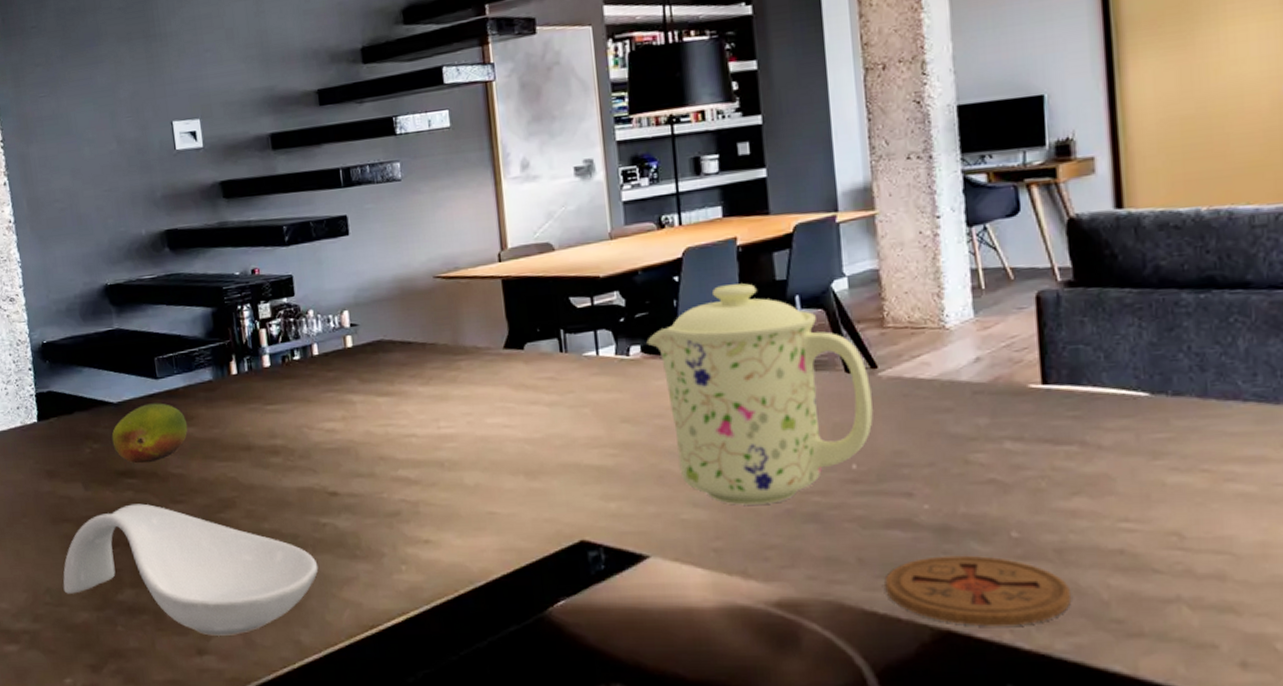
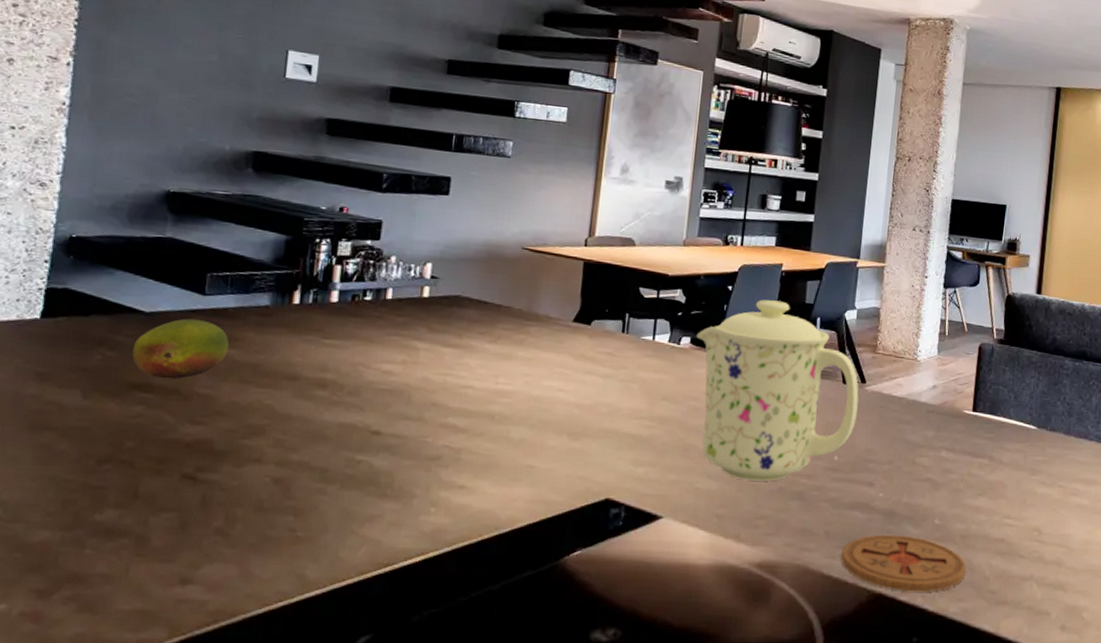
spoon rest: present [63,503,319,636] -> none [24,419,343,566]

